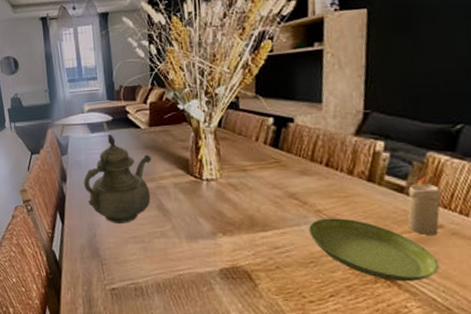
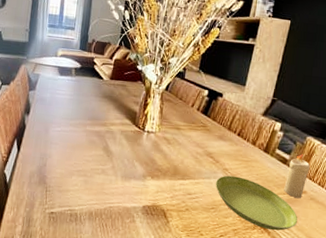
teapot: present [84,133,151,223] -> none [44,79,107,158]

